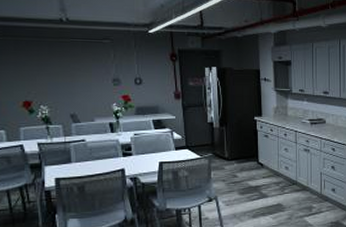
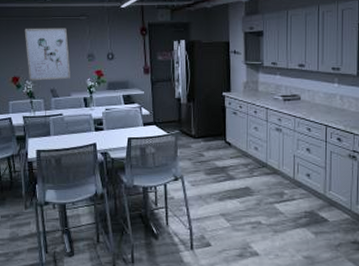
wall art: none [37,49,93,106] -> present [24,28,70,81]

